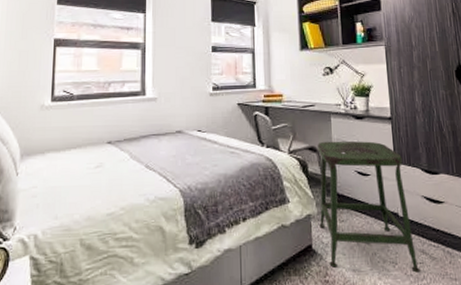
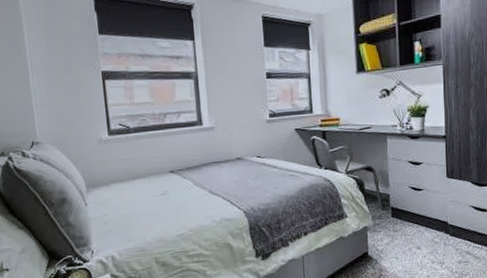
stool: present [317,141,420,273] -> none [374,159,465,270]

